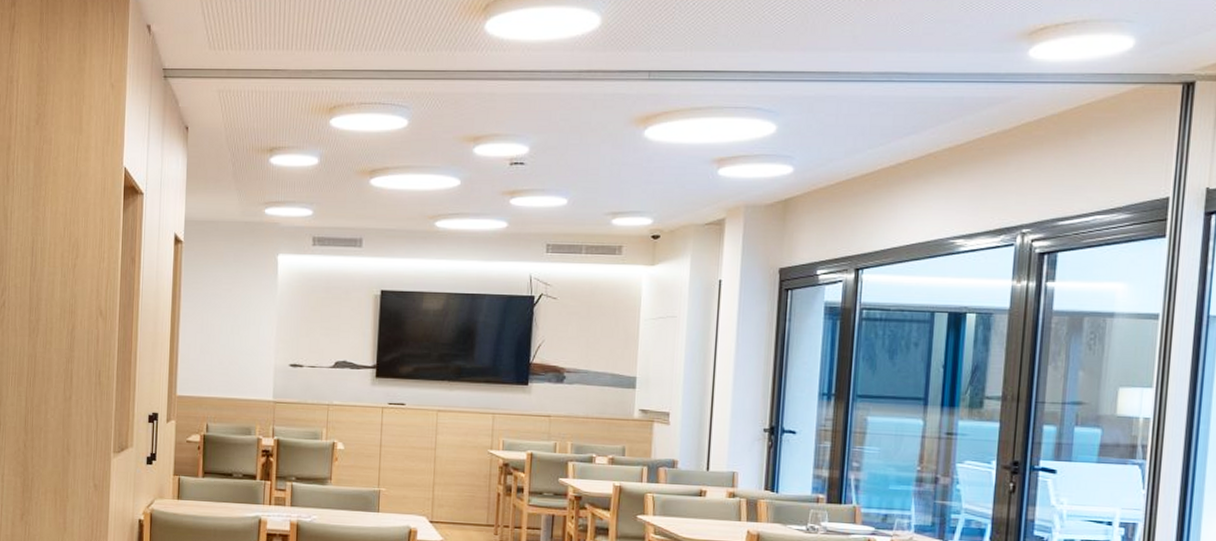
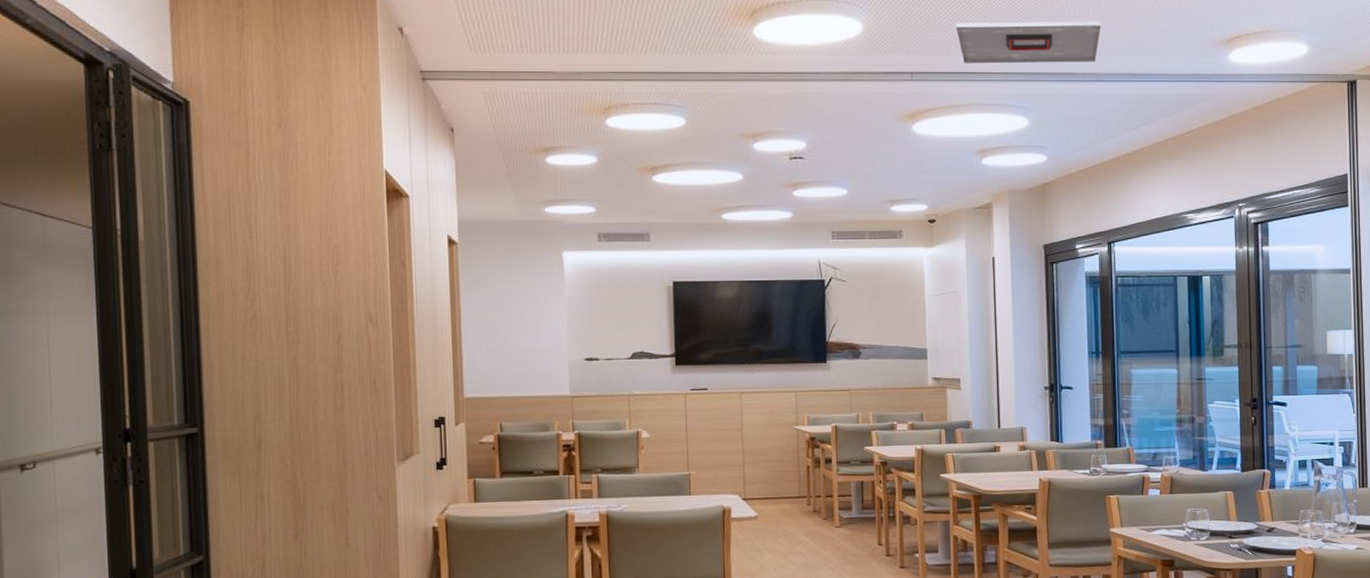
ceiling vent: none [704,11,875,61] -> present [956,21,1101,64]

